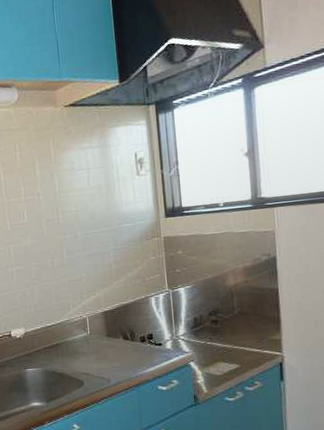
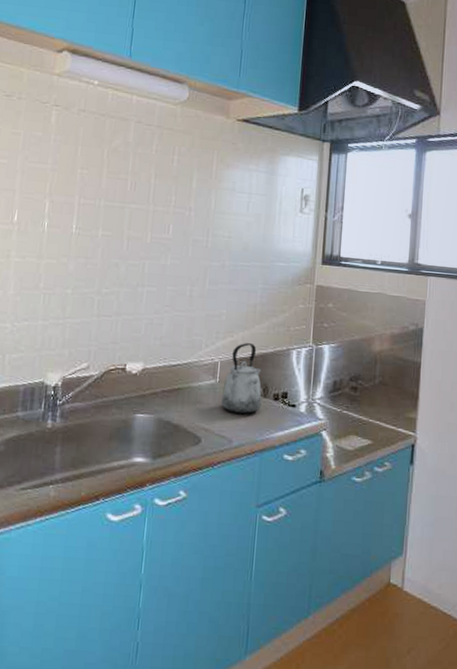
kettle: none [94,298,131,357] -> present [221,343,262,414]

